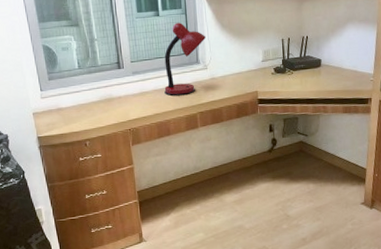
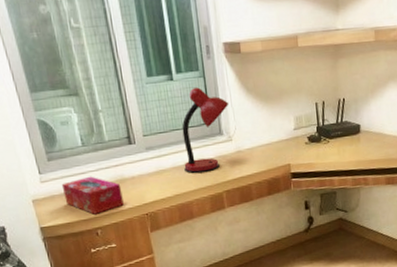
tissue box: none [58,94,110,128] -> present [61,176,124,214]

